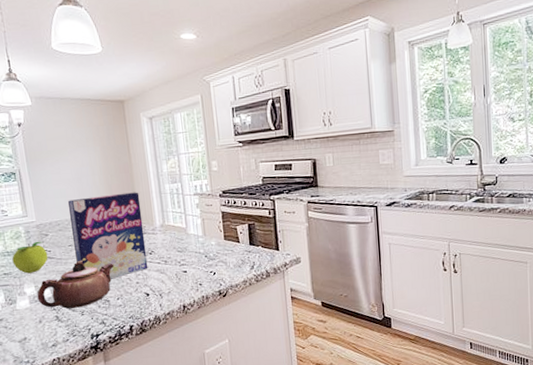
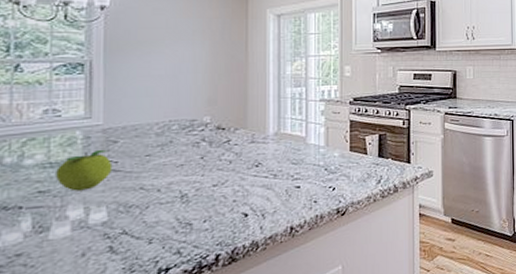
teapot: present [37,260,115,309] -> none [85,173,206,237]
cereal box: present [67,192,148,279] -> none [153,94,252,197]

